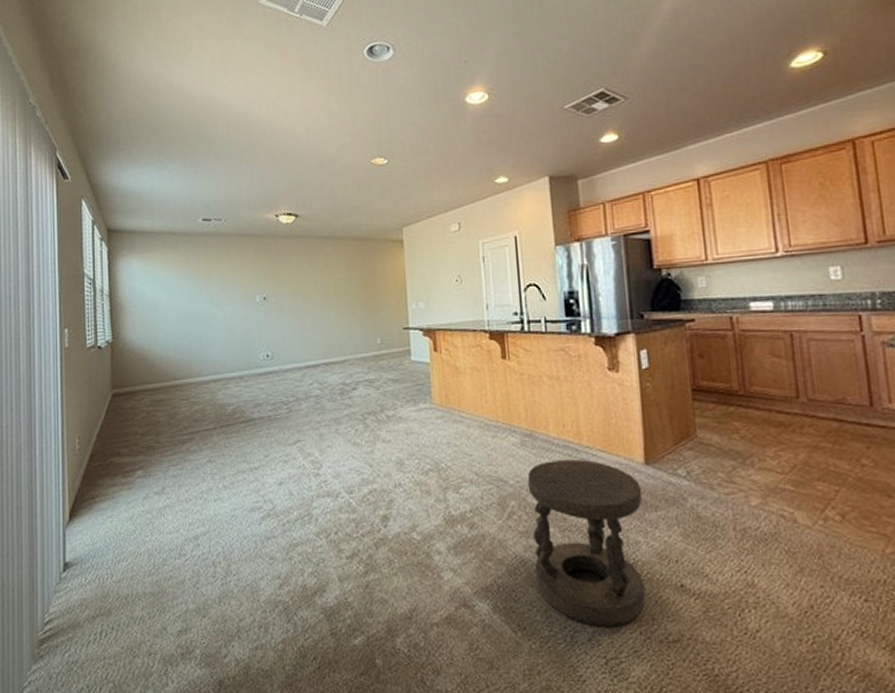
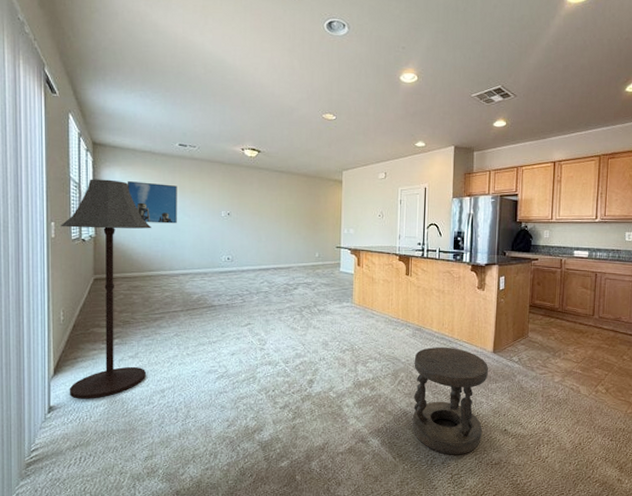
floor lamp: none [75,270,175,552] -> present [61,179,151,399]
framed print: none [145,269,204,319] -> present [127,181,177,224]

